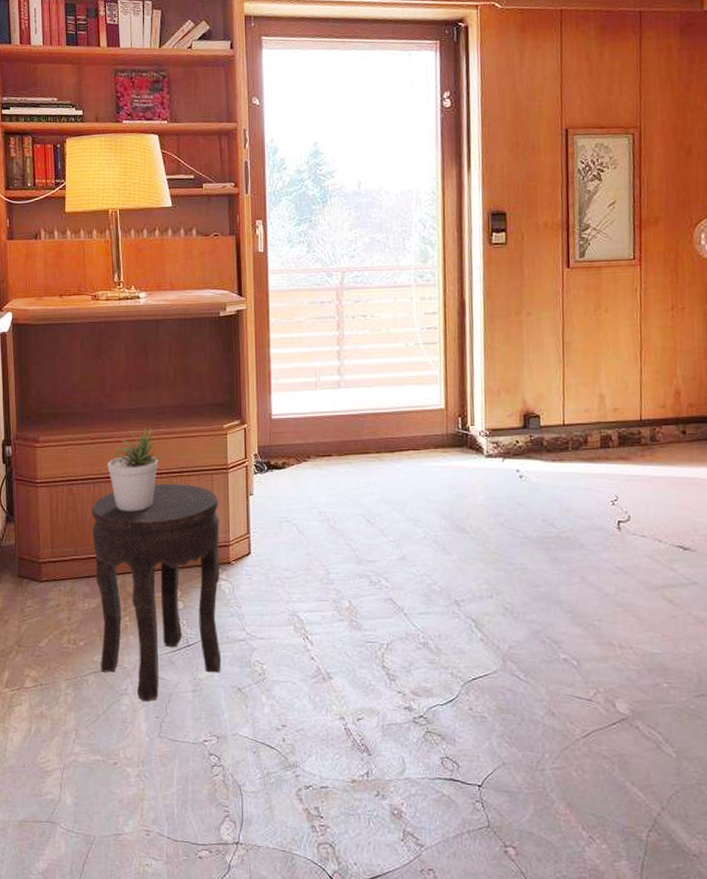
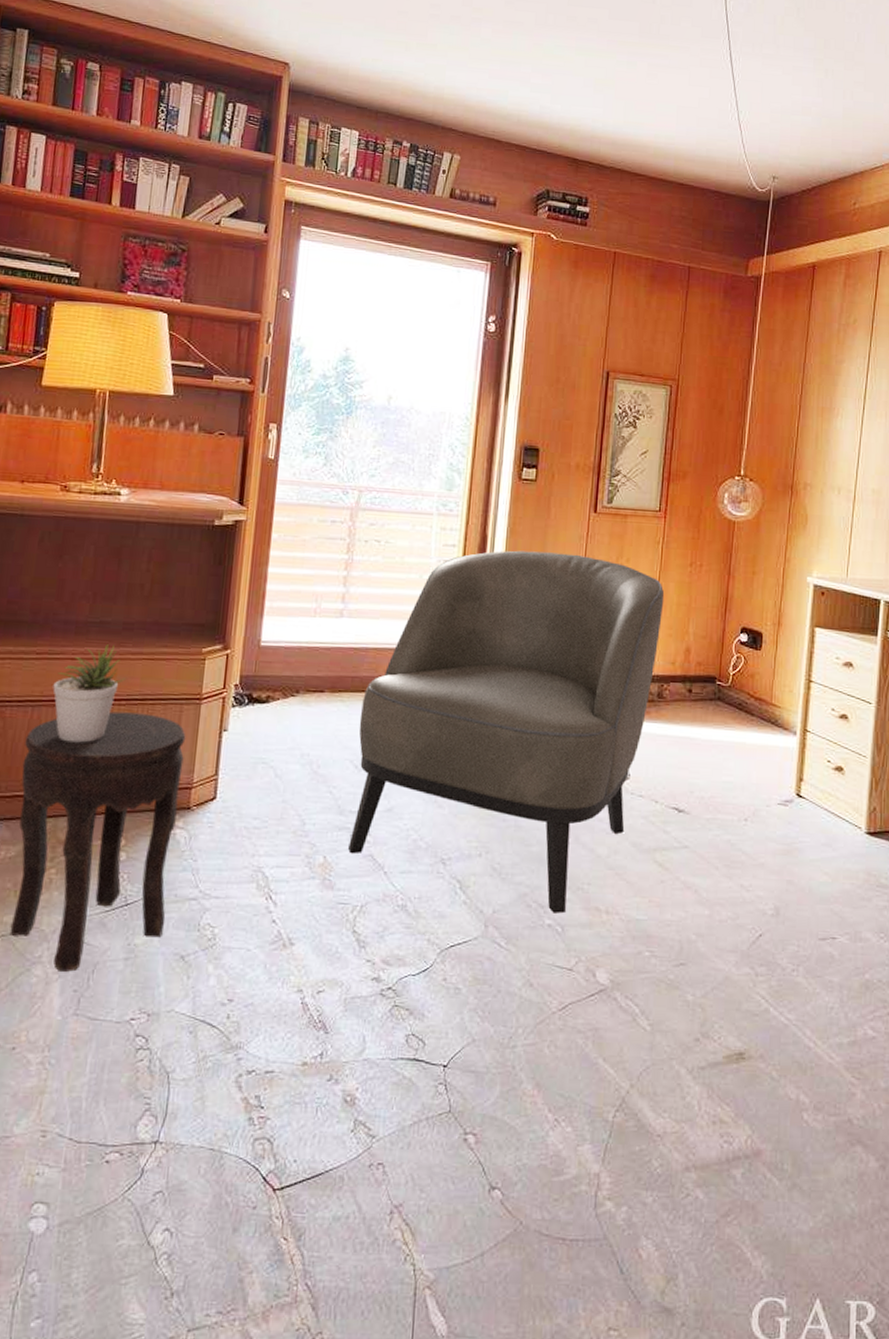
armchair: none [366,310,648,649] -> present [348,550,665,914]

